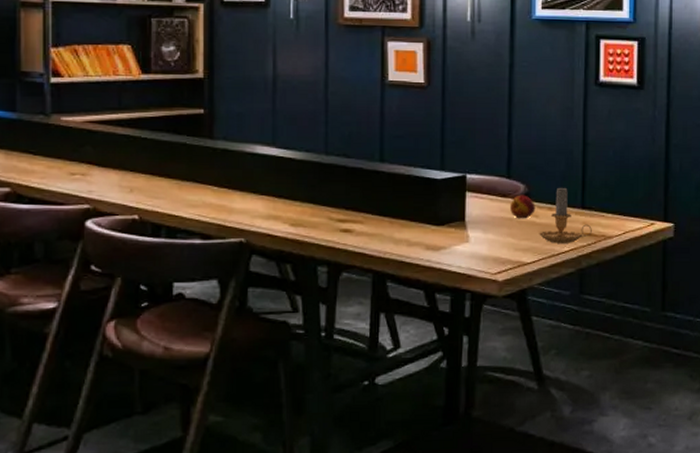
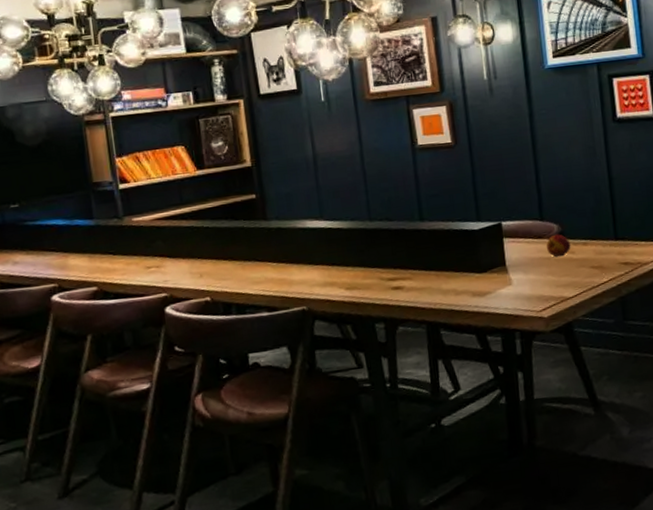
candle: present [539,186,592,243] -> none [577,221,628,276]

